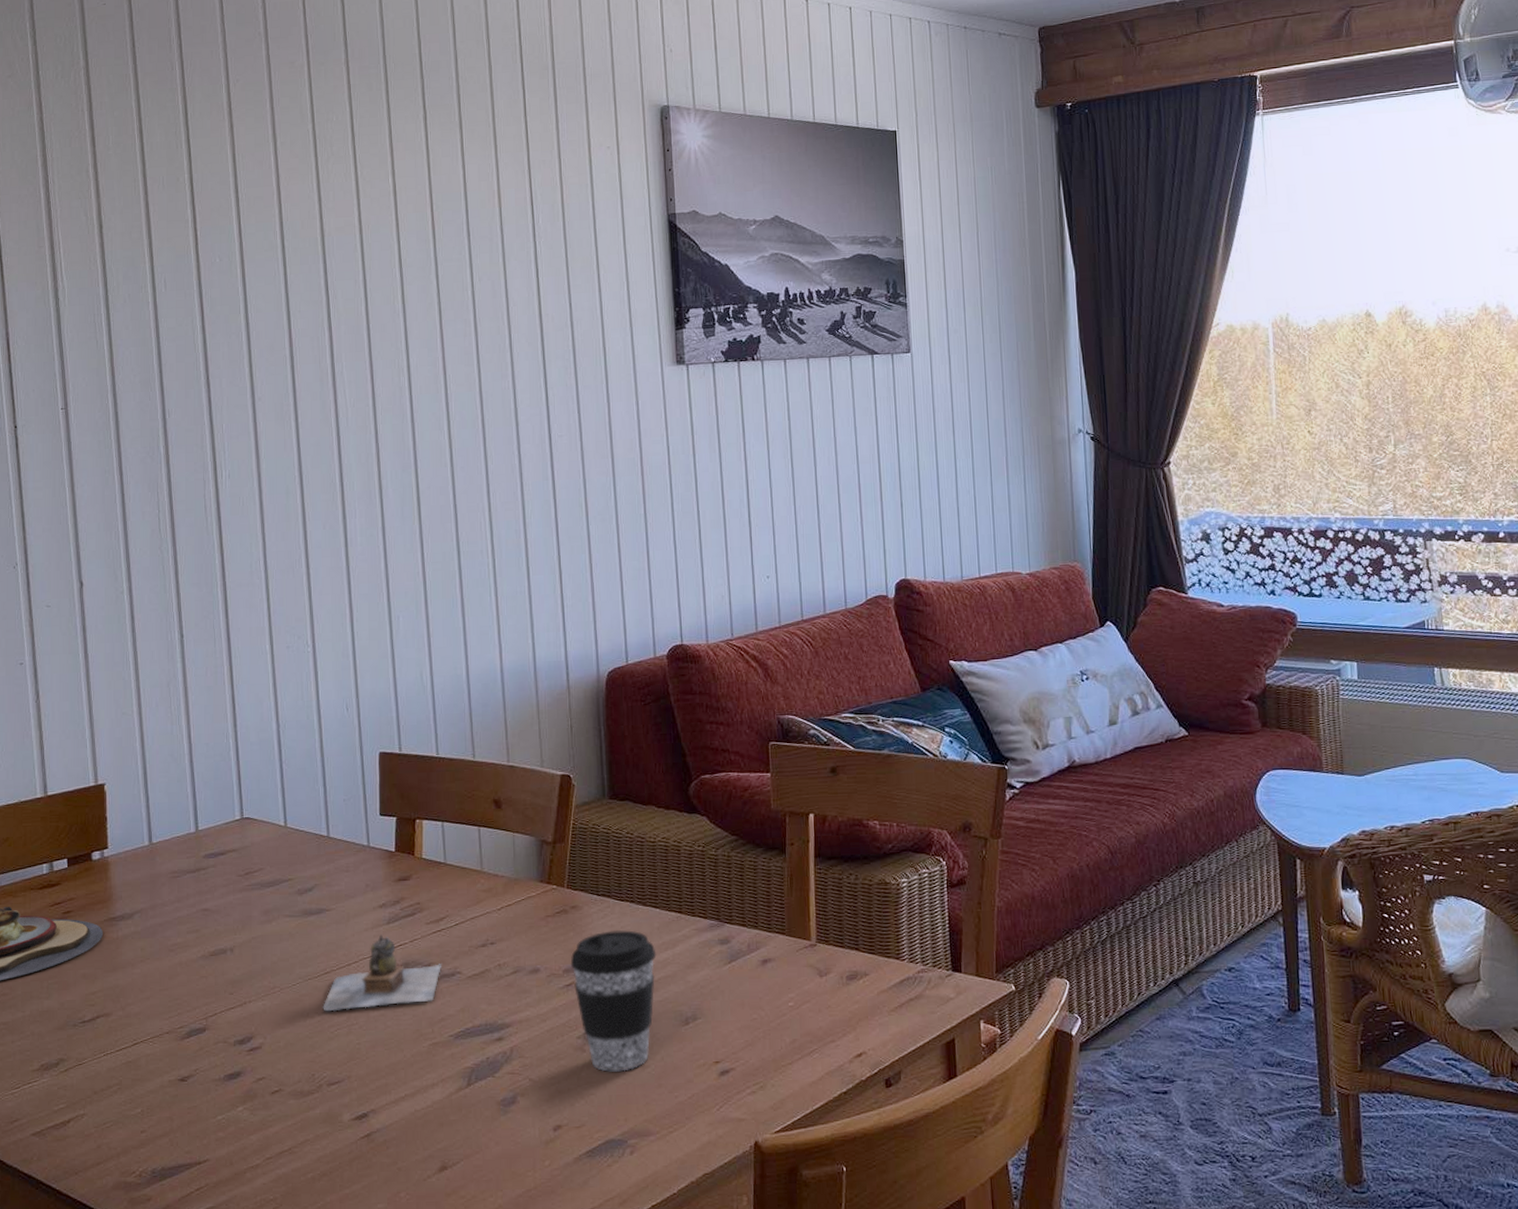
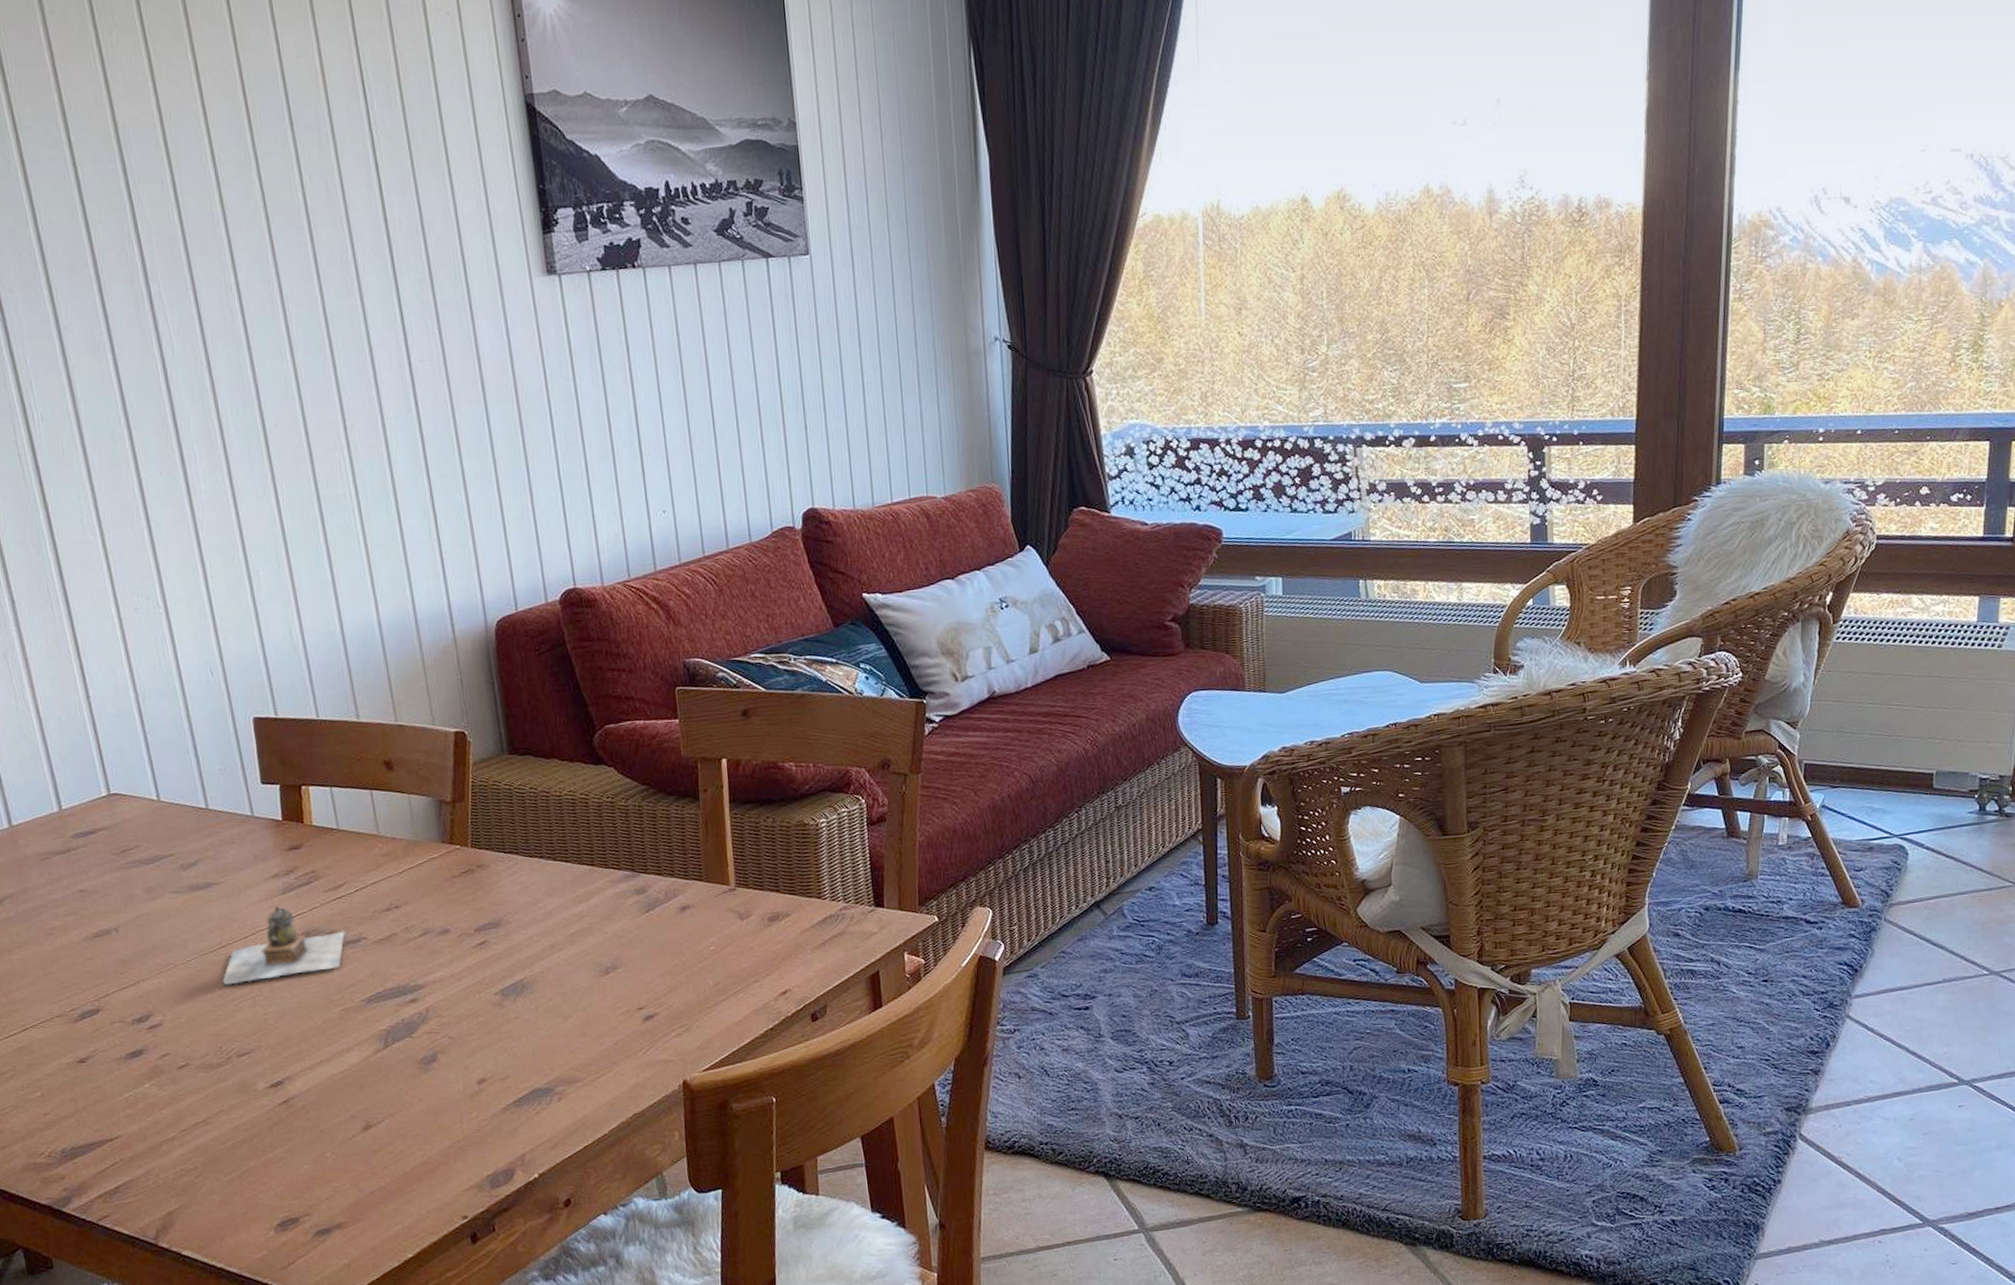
coffee cup: present [570,930,657,1072] -> none [481,886,572,1025]

